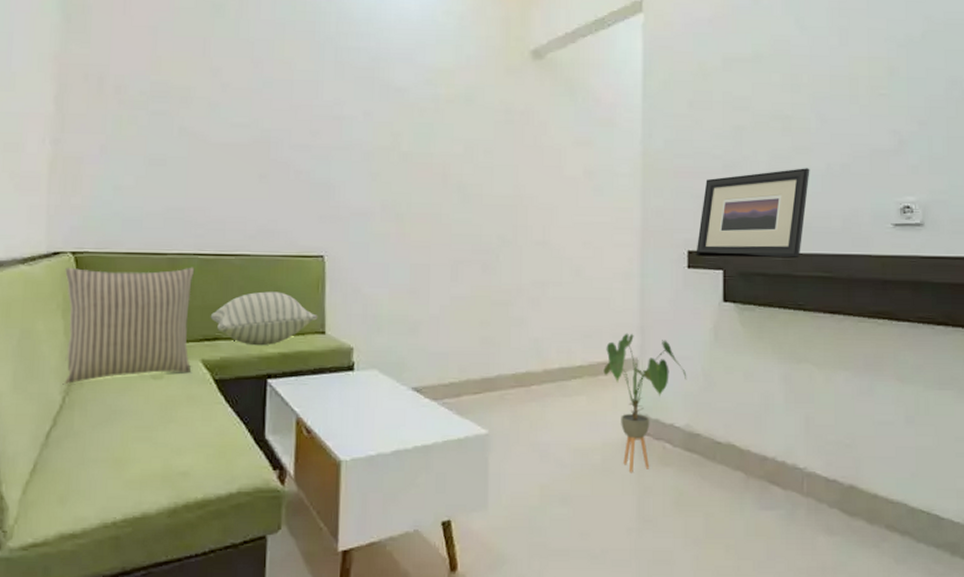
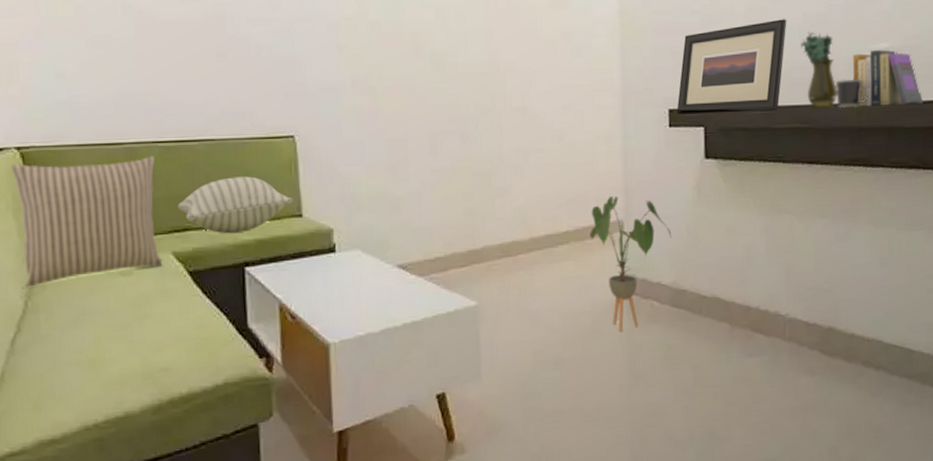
vase: none [824,181,862,259] -> present [801,31,838,109]
mug: none [859,230,894,260] -> present [835,79,868,109]
books: none [877,202,953,260] -> present [852,49,924,108]

